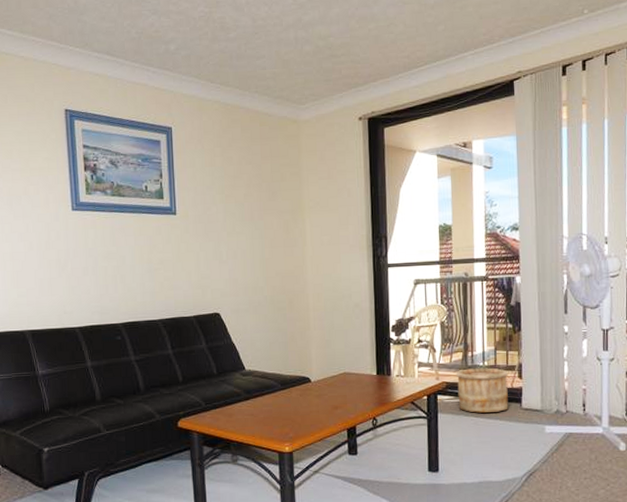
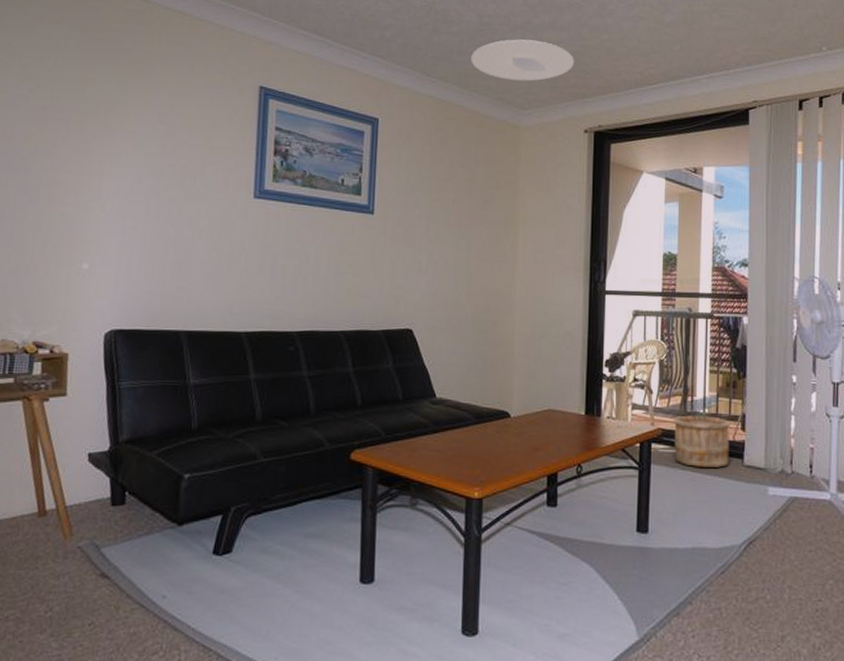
ceiling light: none [249,36,346,78] -> present [471,39,575,81]

